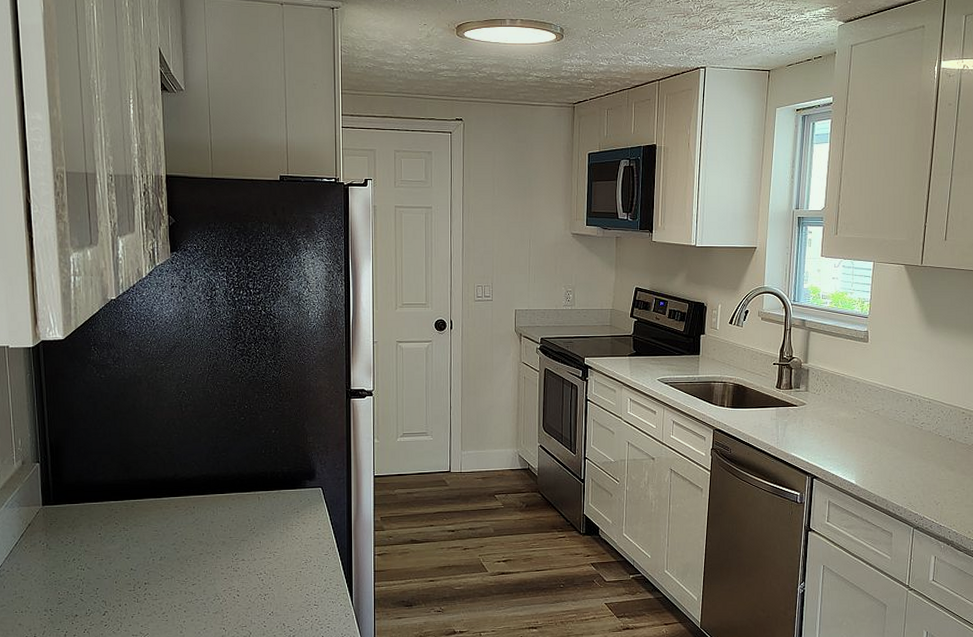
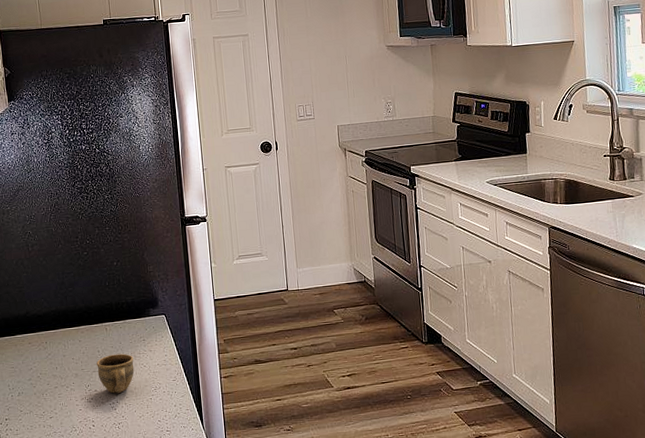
cup: none [246,524,285,564] -> present [97,354,135,394]

